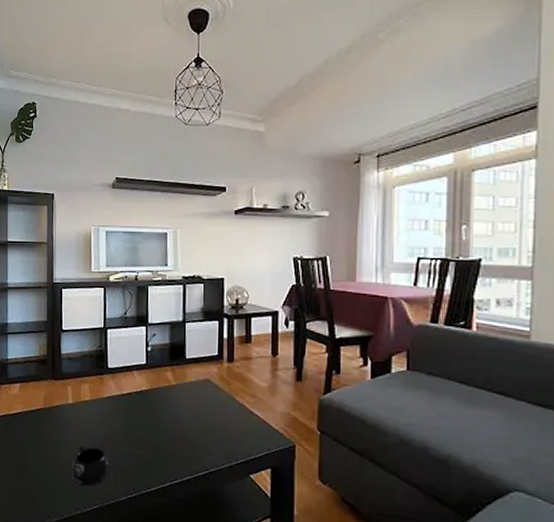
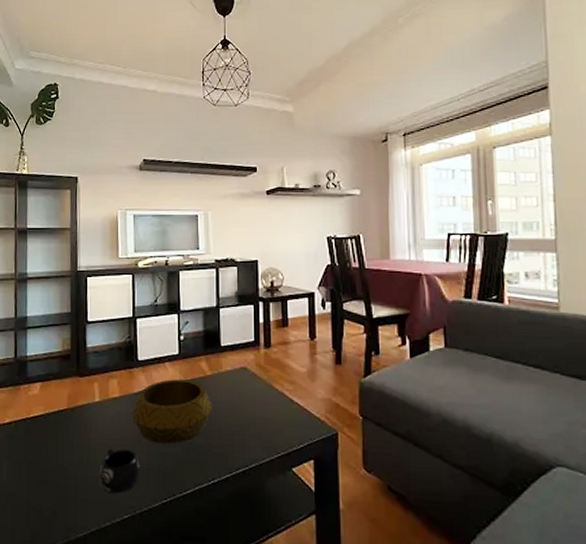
decorative bowl: none [101,386,177,446] -> present [131,379,213,444]

